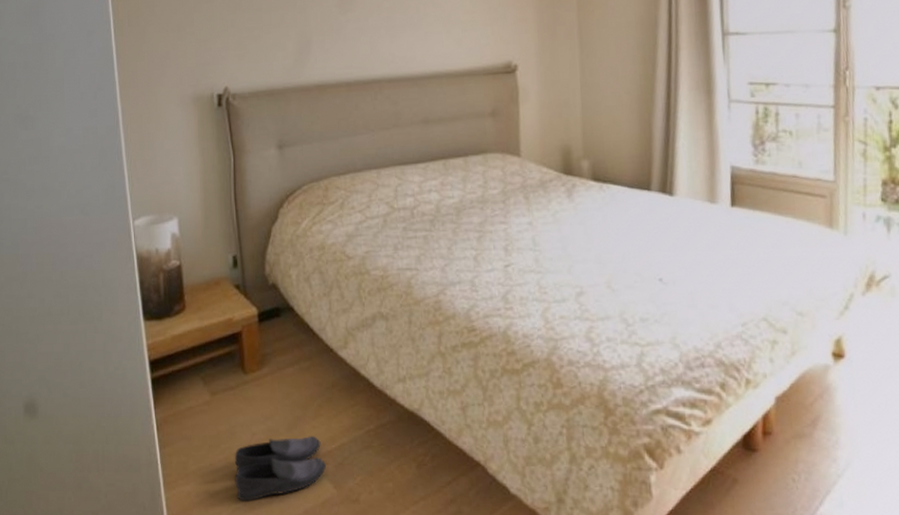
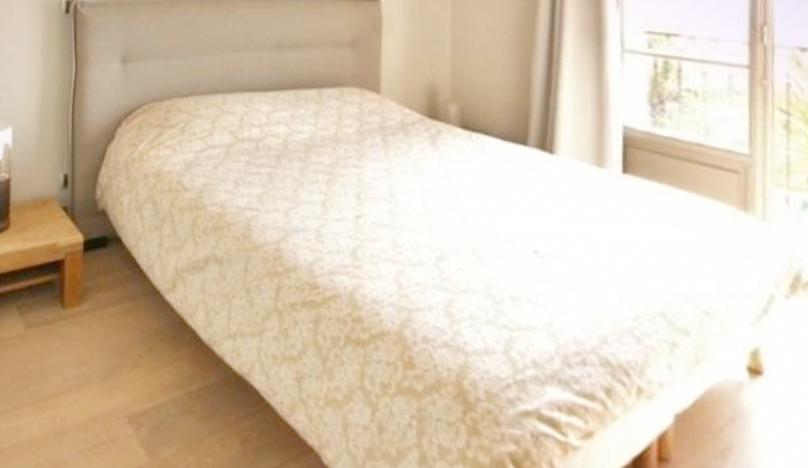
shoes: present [234,436,327,502] -> none [40,386,141,458]

